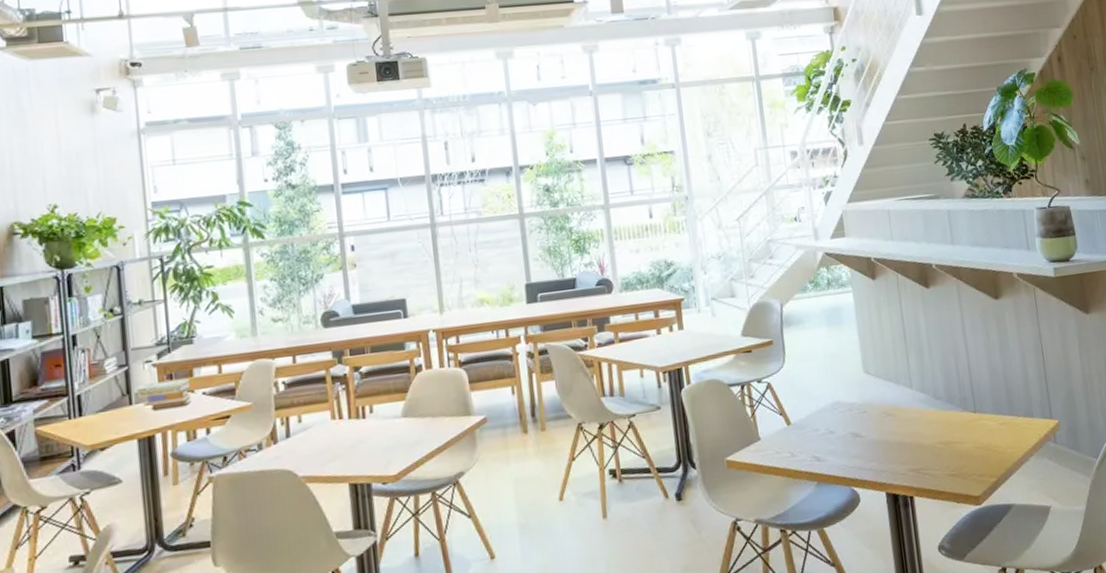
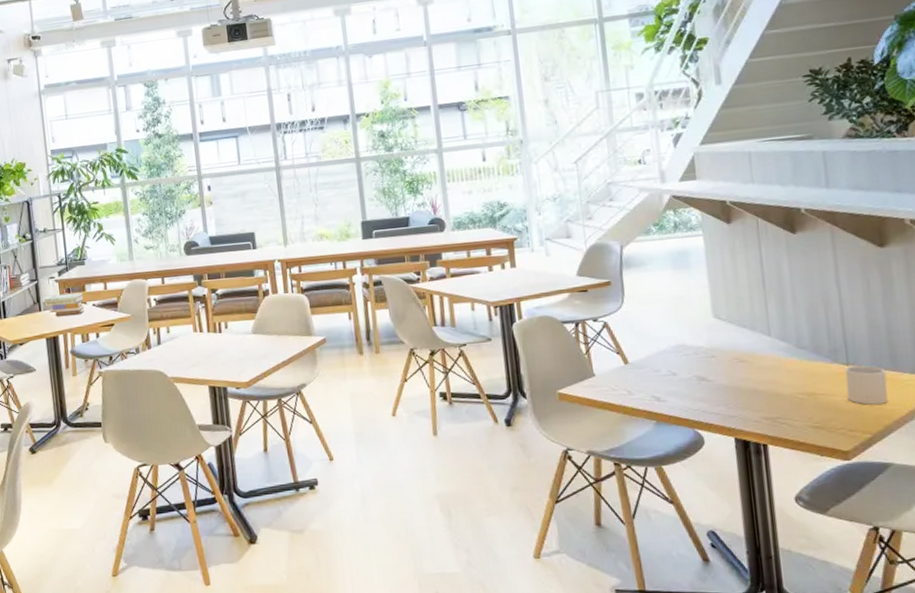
cup: none [973,412,1008,450] -> present [845,365,888,405]

